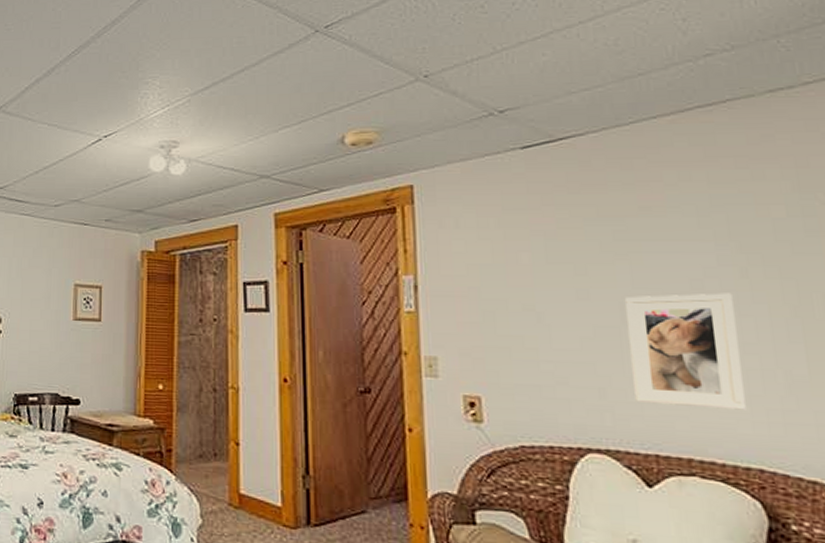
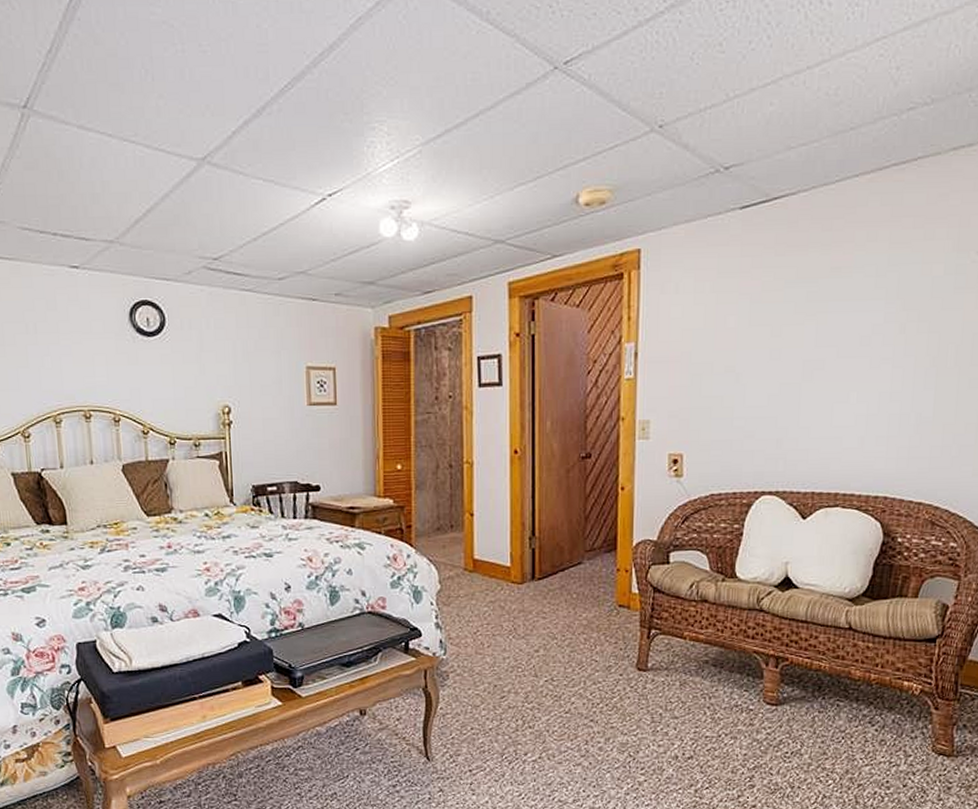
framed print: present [625,293,746,410] -> none [804,347,890,450]

